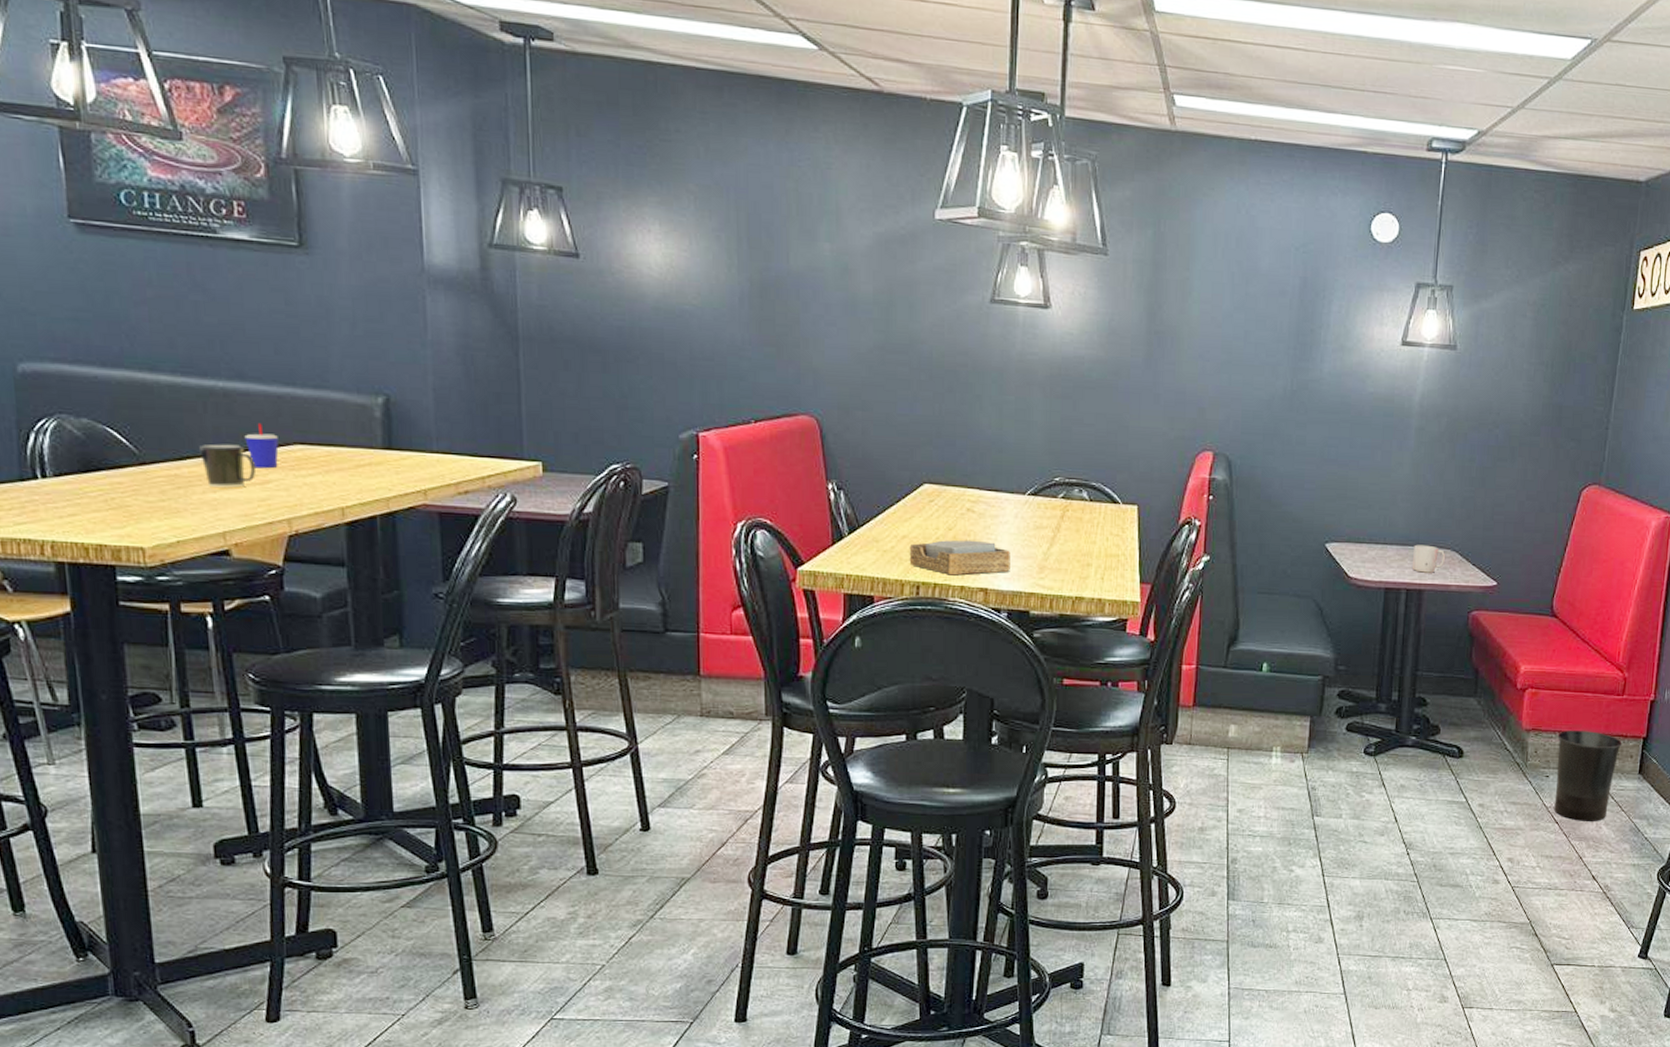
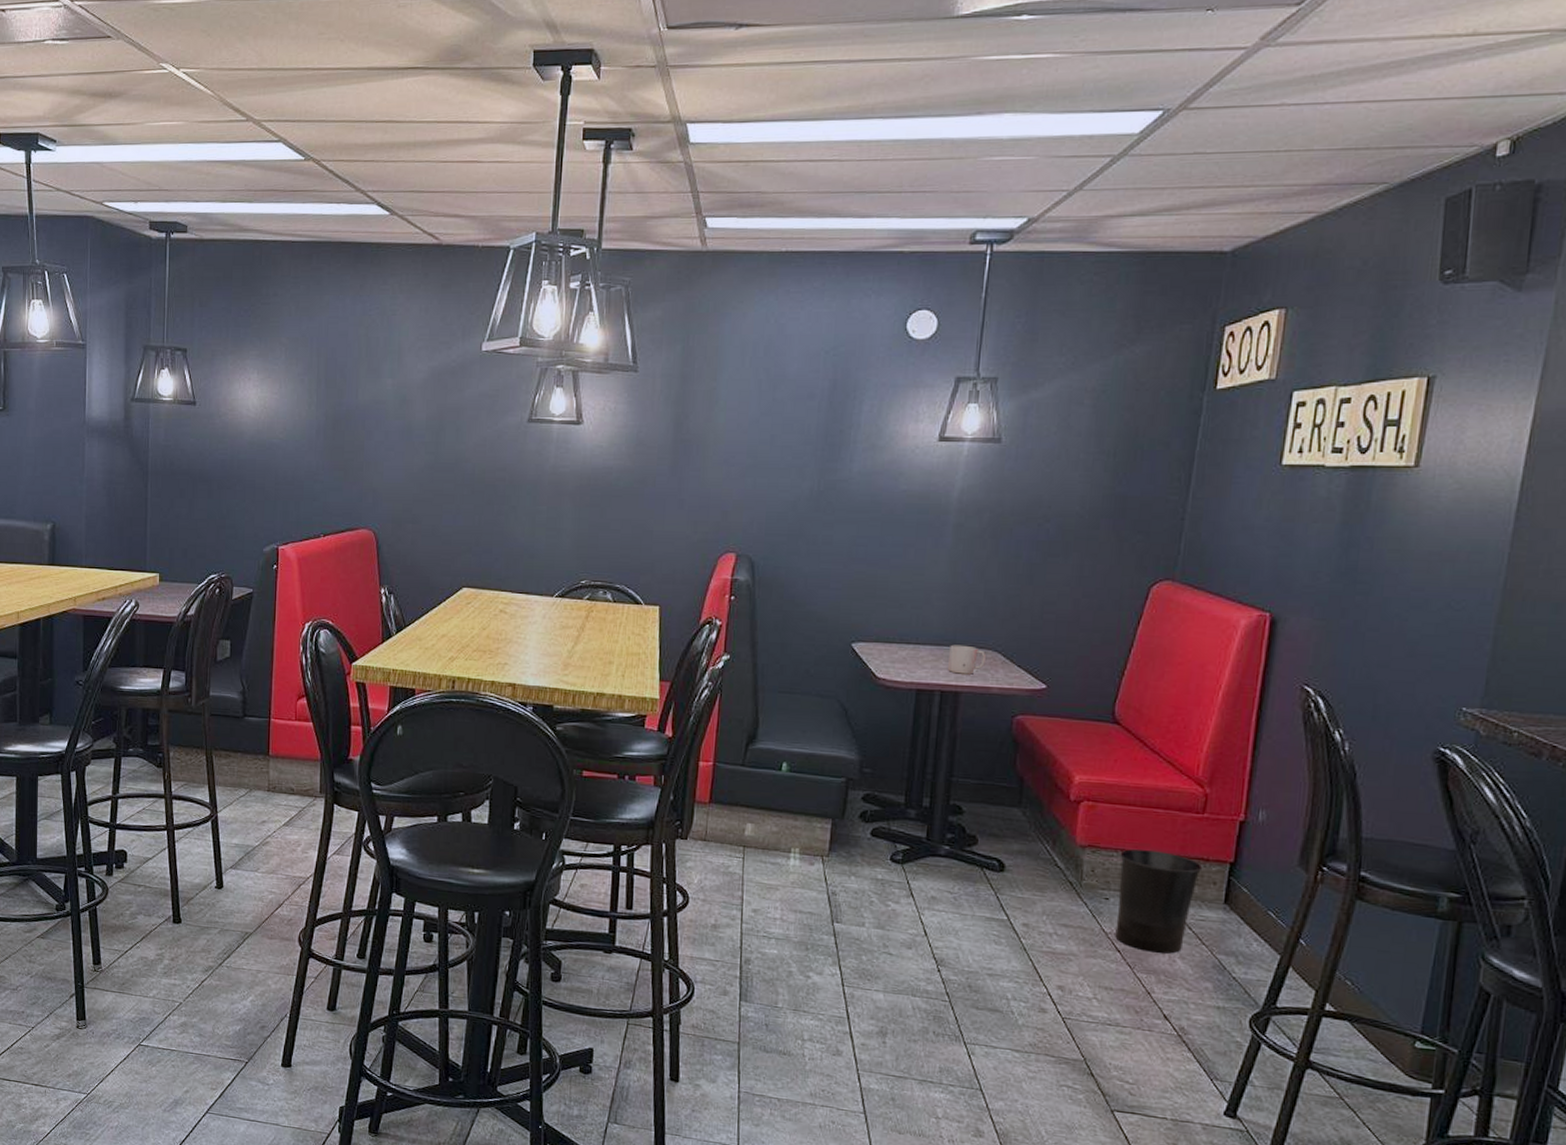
napkin holder: present [909,540,1010,576] -> none [447,638,538,672]

